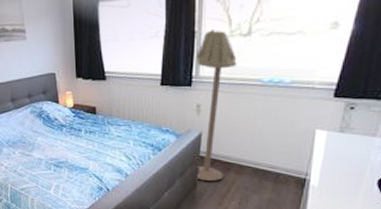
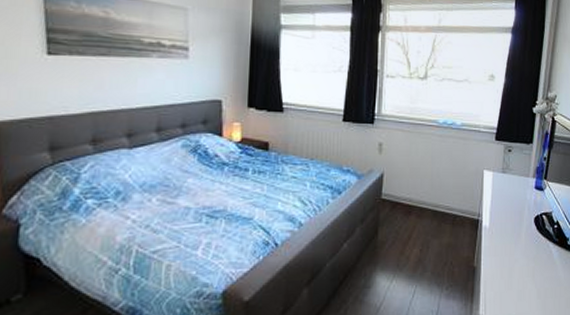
floor lamp: present [196,30,237,181] -> none [378,70,416,227]

